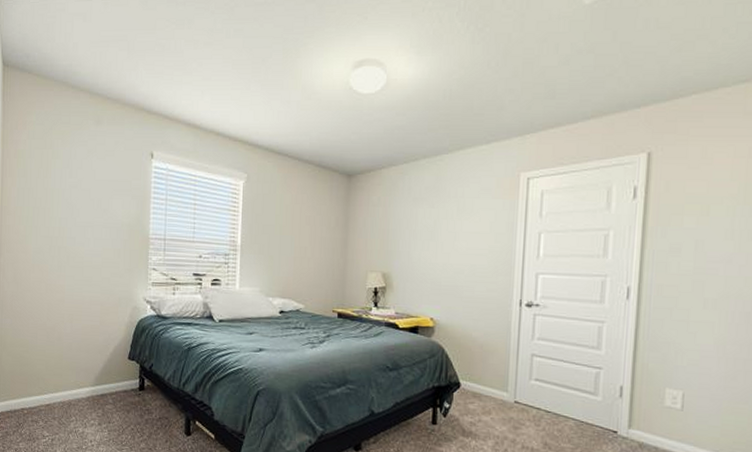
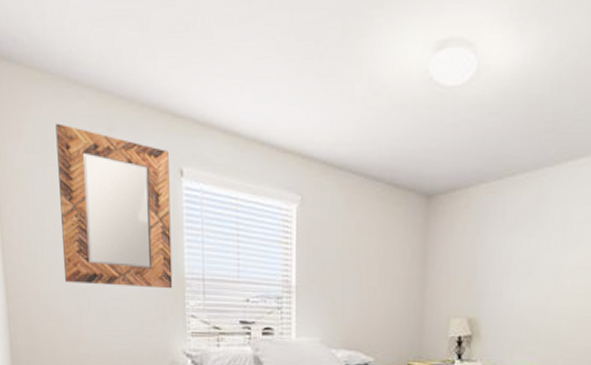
home mirror: none [49,117,143,247] -> present [55,123,173,289]

